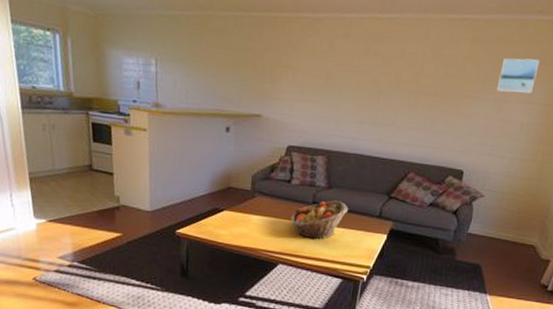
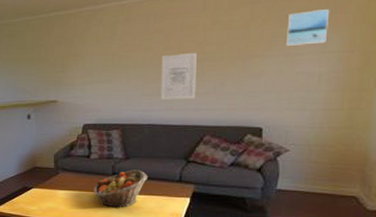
wall art: none [371,81,413,133] -> present [161,52,197,99]

